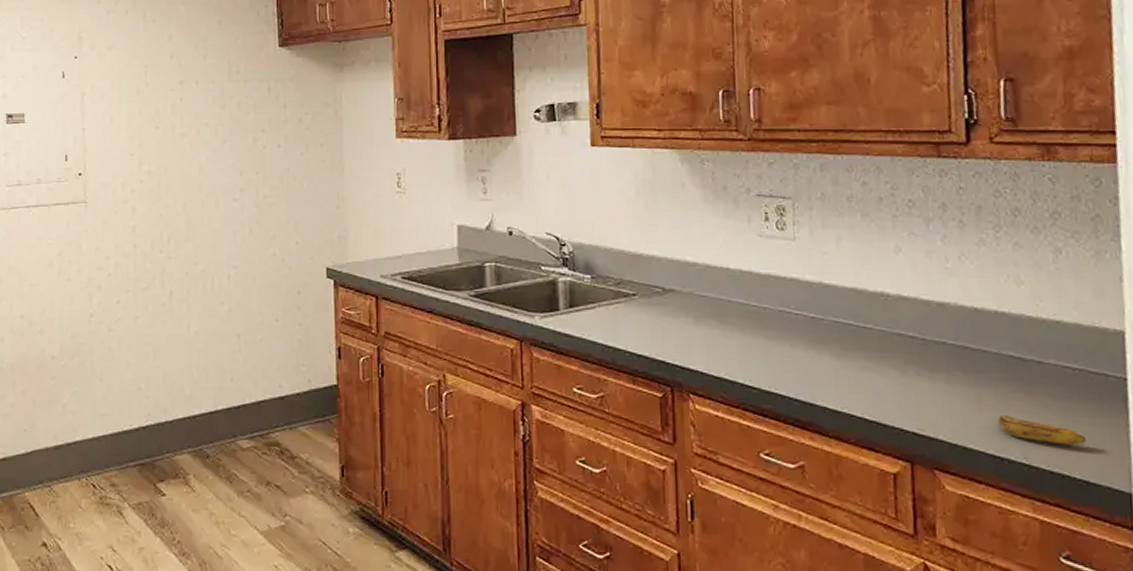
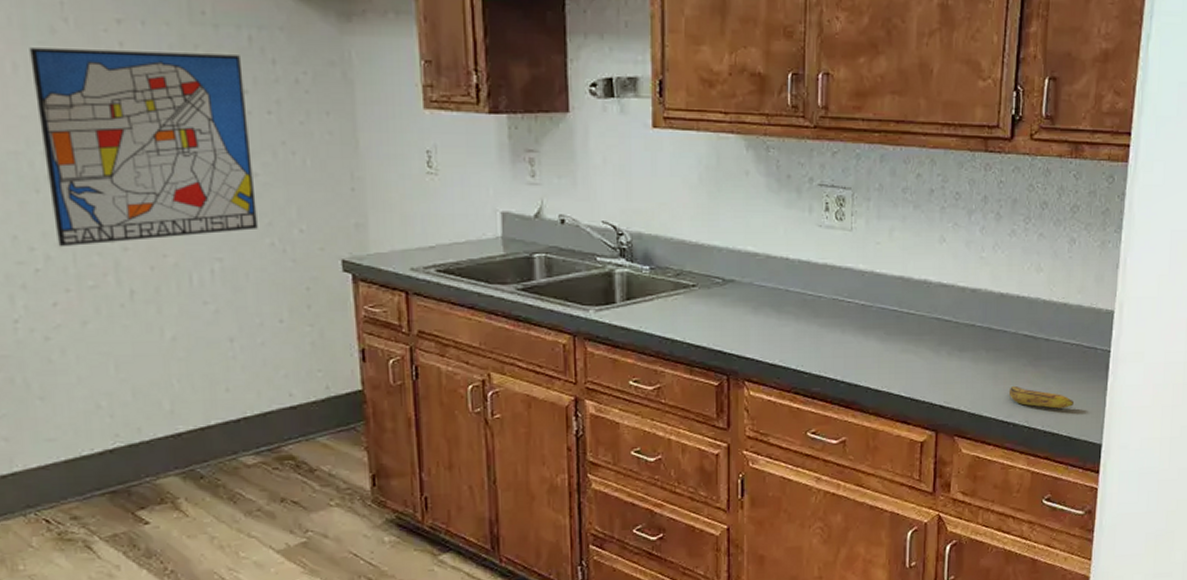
wall art: none [122,102,265,257] -> present [29,48,258,247]

